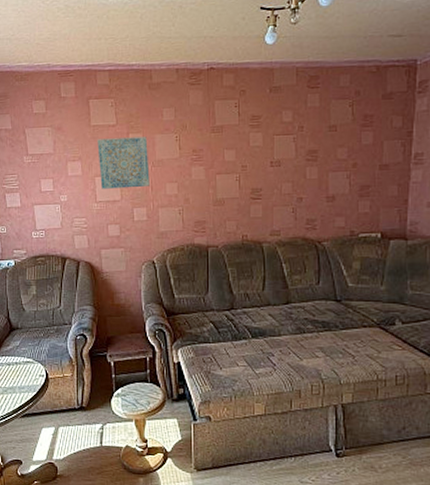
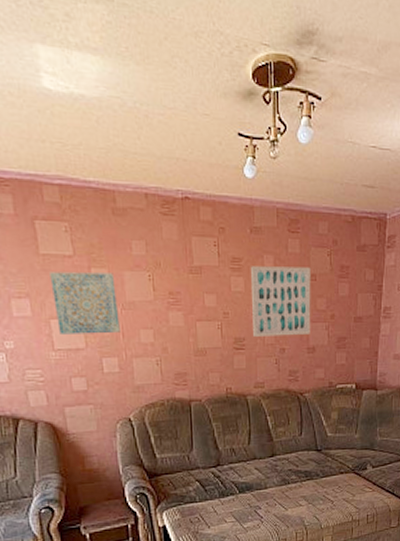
wall art: none [270,119,331,187] -> present [251,266,311,336]

